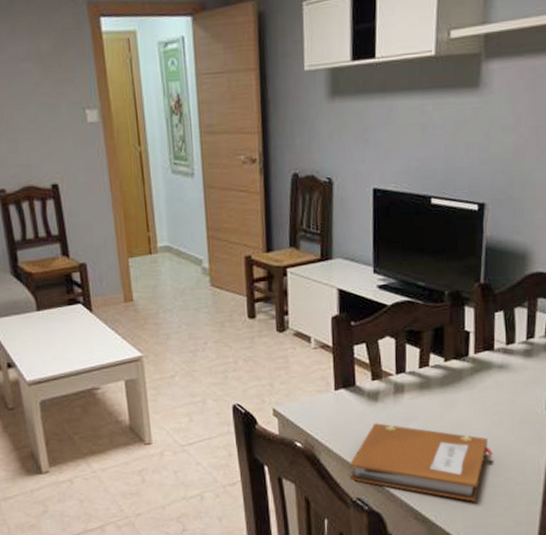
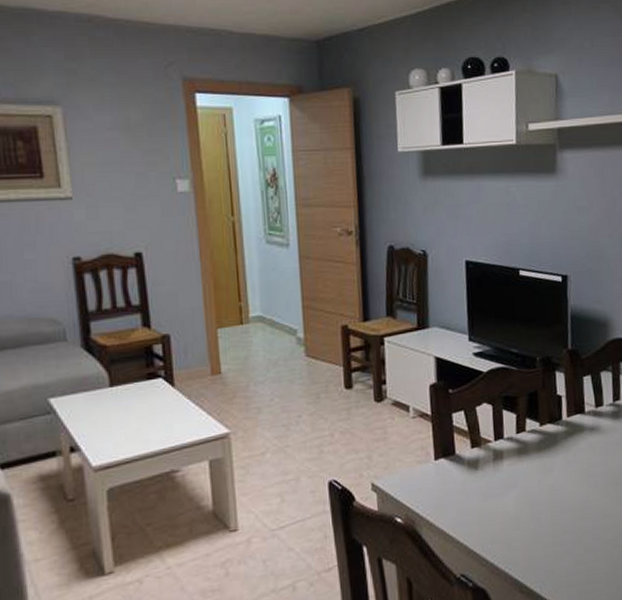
notebook: present [349,423,493,502] -> none [451,492,591,569]

